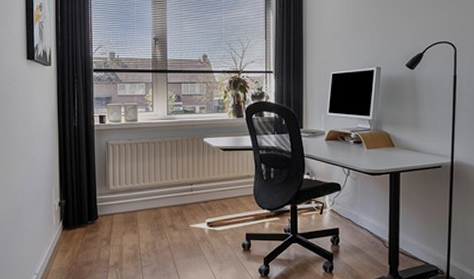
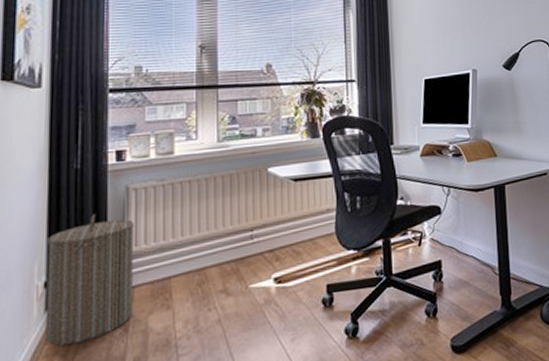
laundry hamper: none [60,159,112,247] -> present [44,213,134,347]

